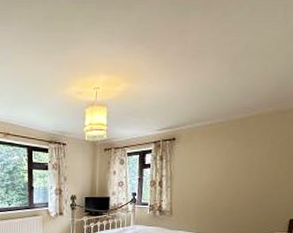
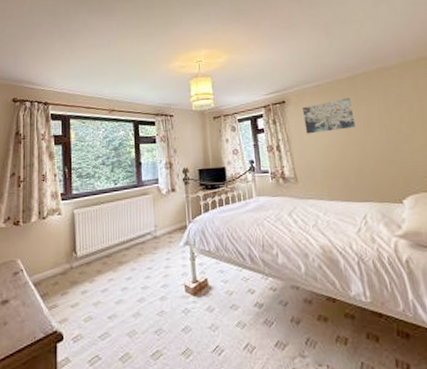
wall art: none [189,140,239,173] -> present [303,98,356,134]

